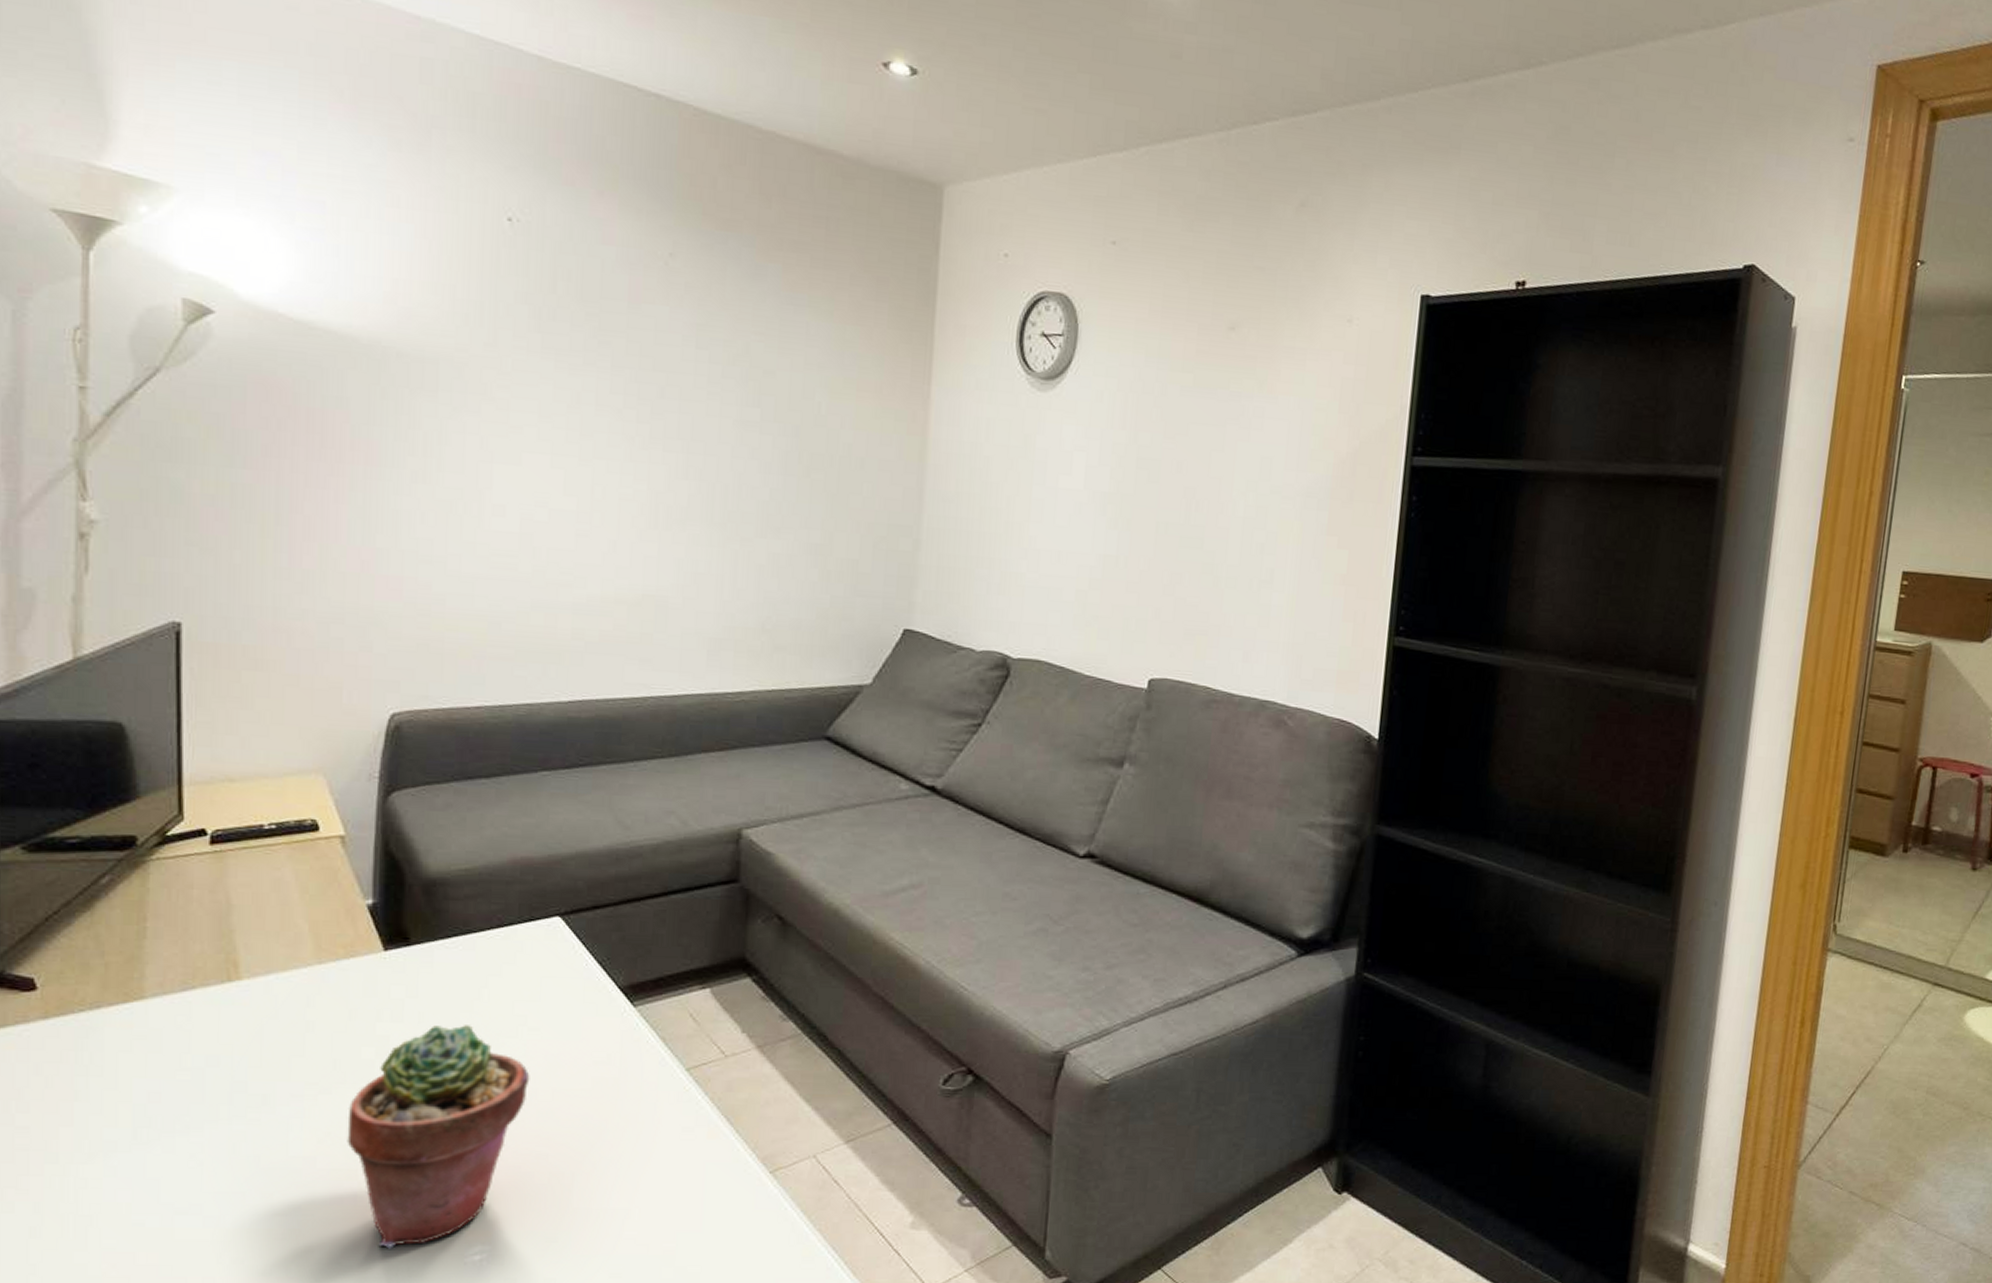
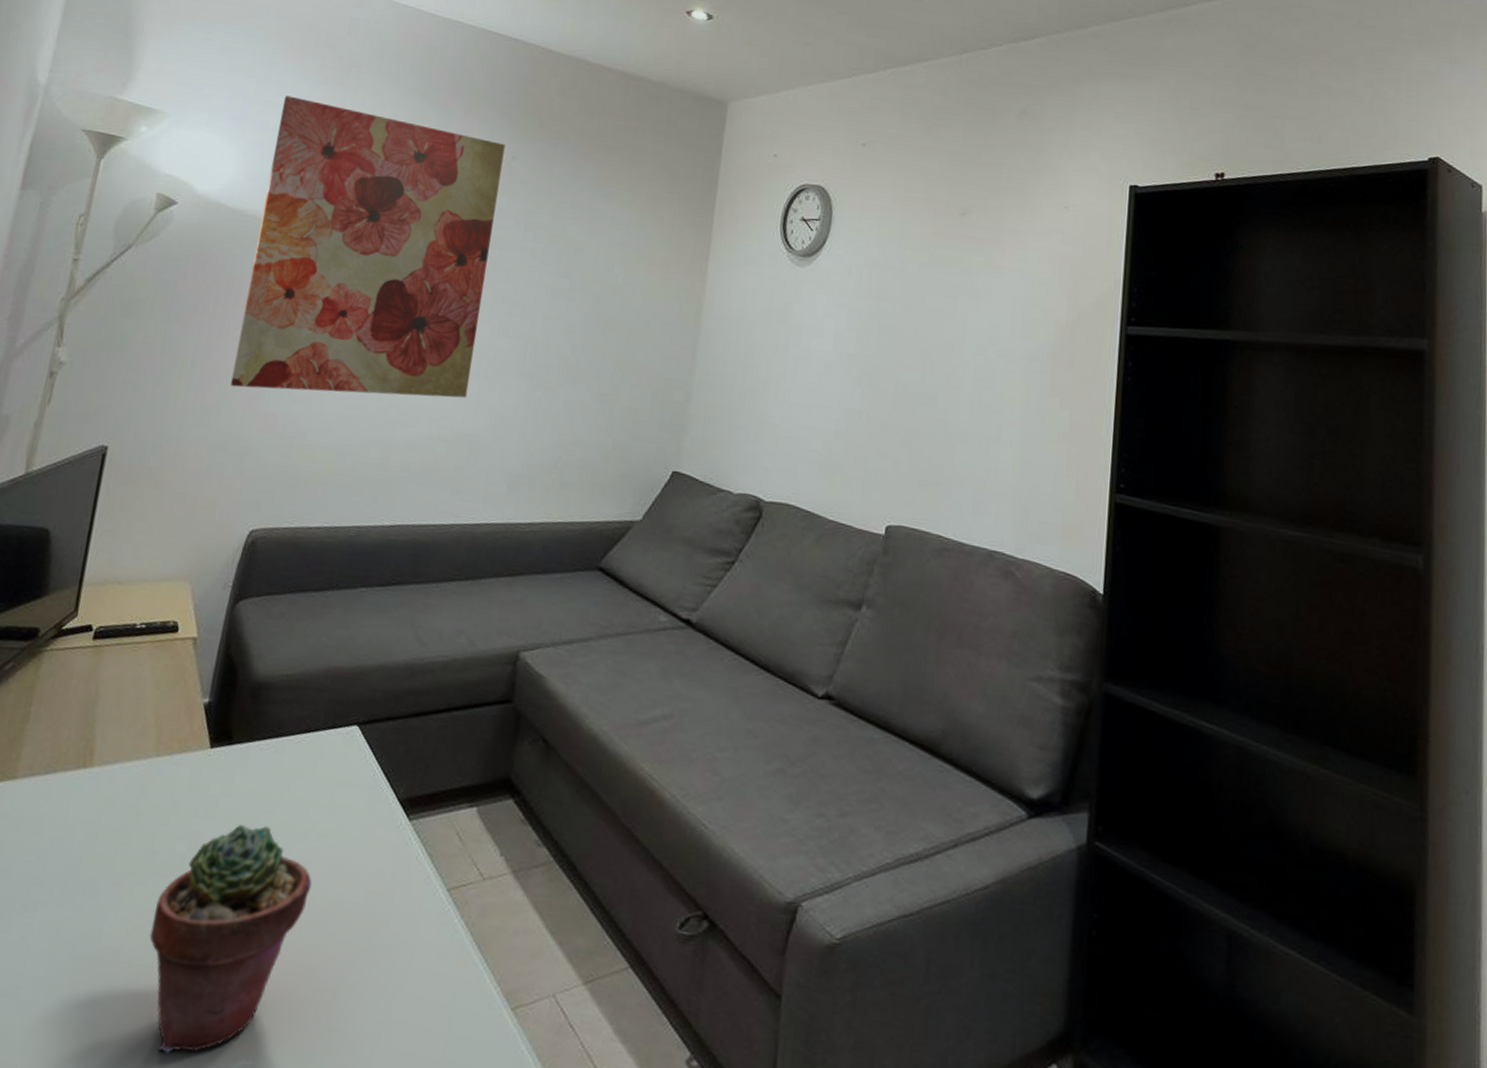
wall art: none [333,166,659,553] -> present [230,95,505,399]

